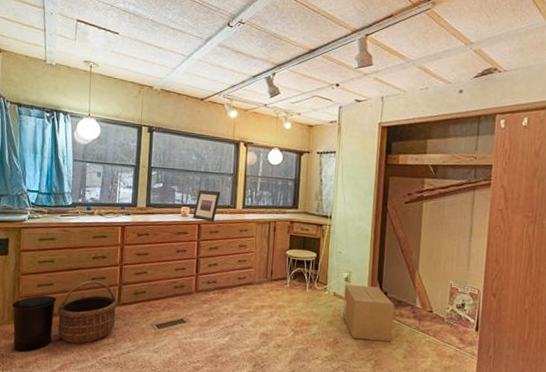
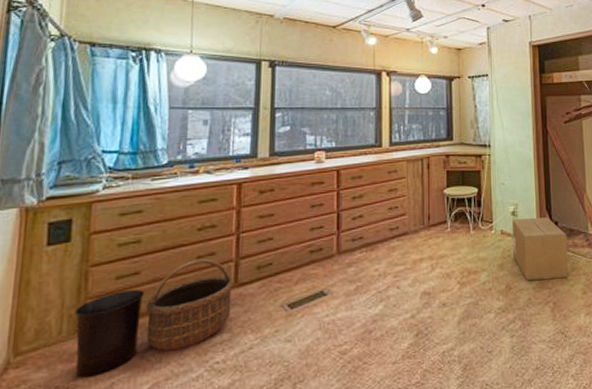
picture frame: present [192,189,221,222] -> none [329,129,362,166]

